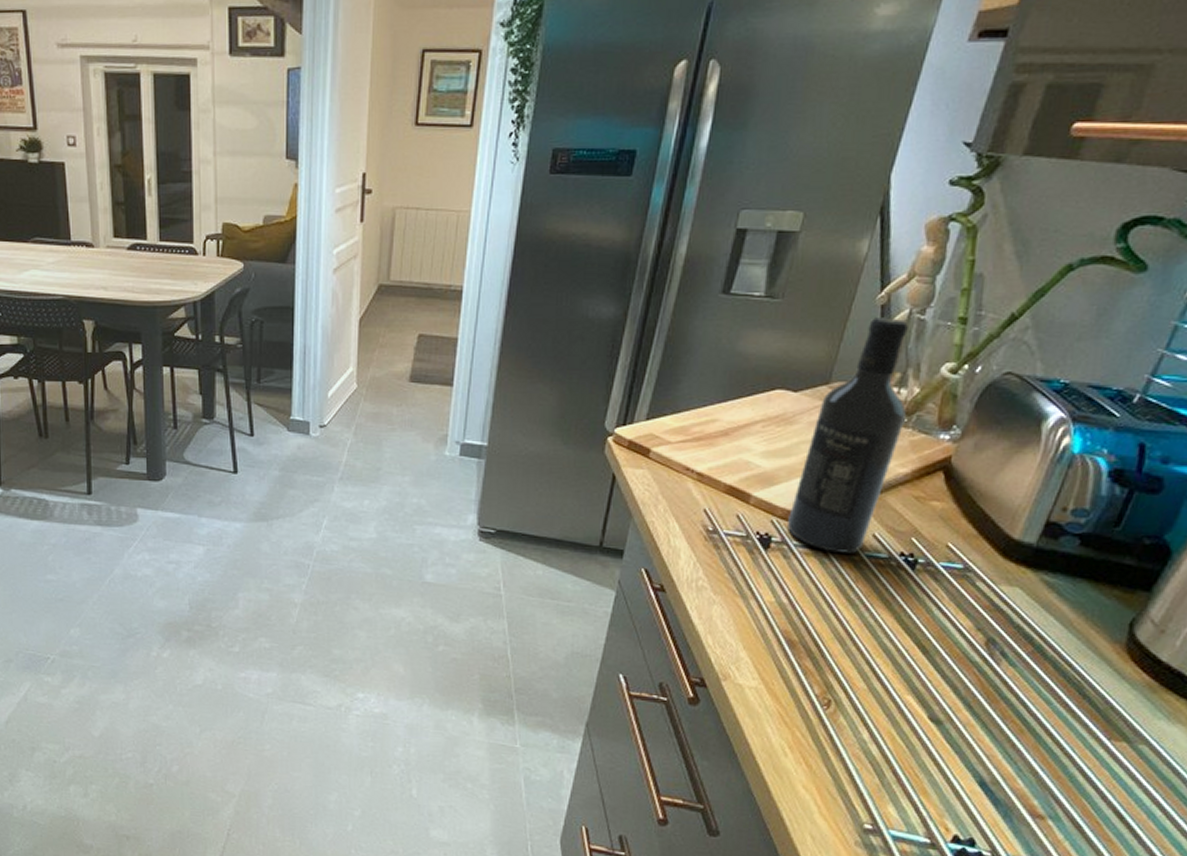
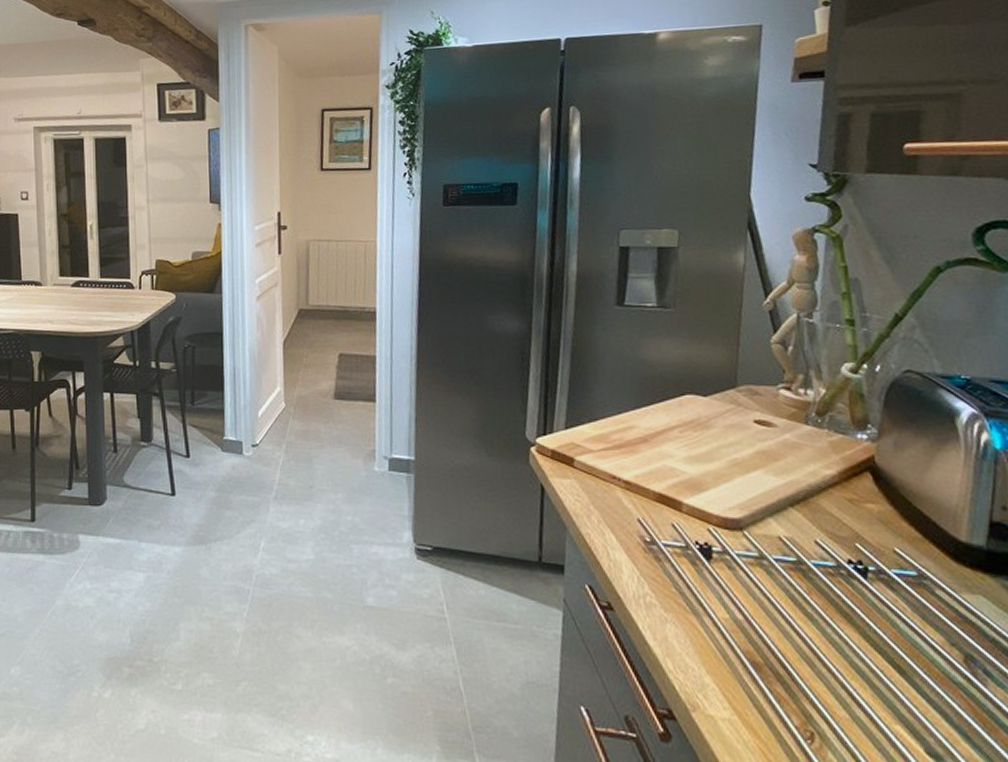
wine bottle: present [788,318,908,553] -> none [724,322,819,562]

